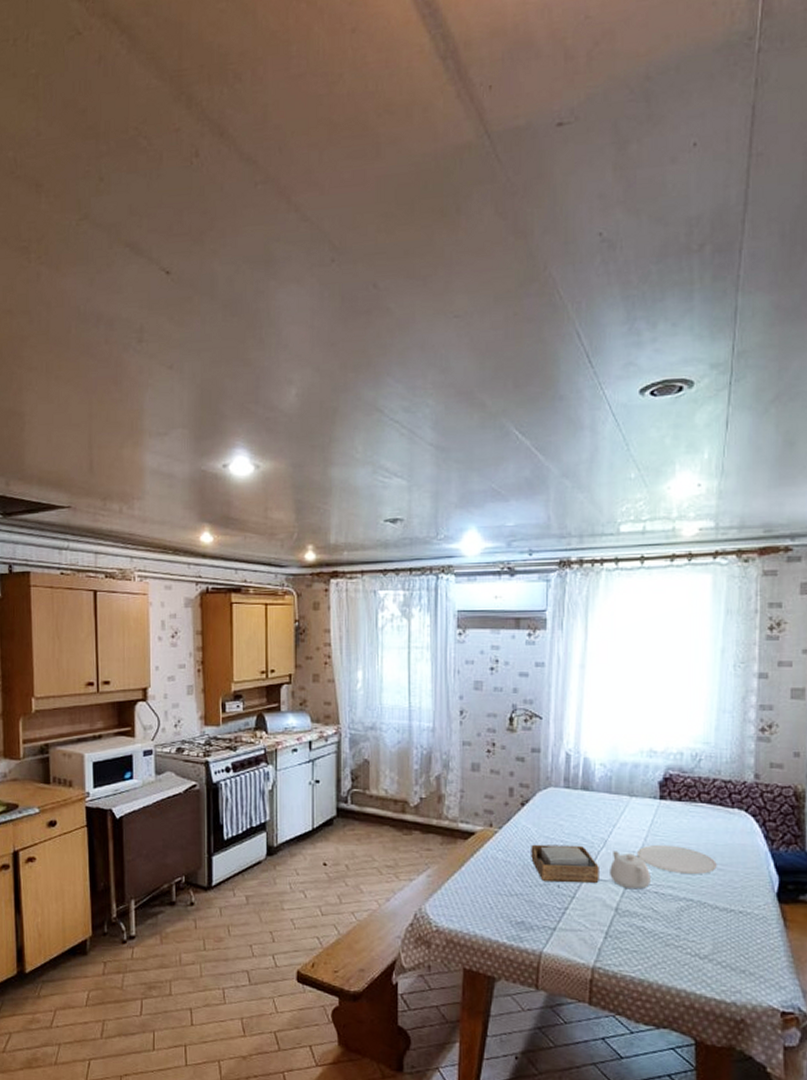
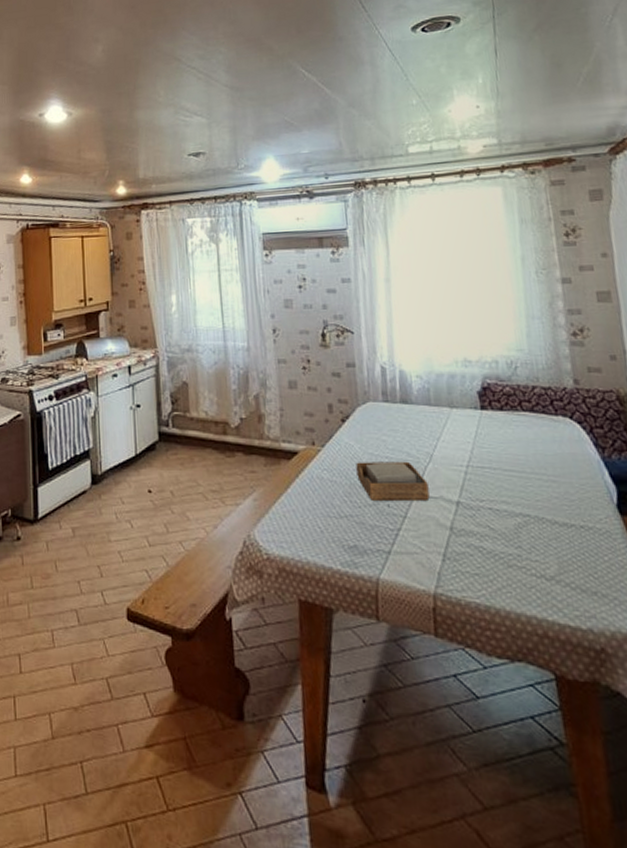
teapot: present [610,851,652,890] -> none [439,465,484,506]
plate: present [636,844,717,875] -> none [464,457,550,488]

